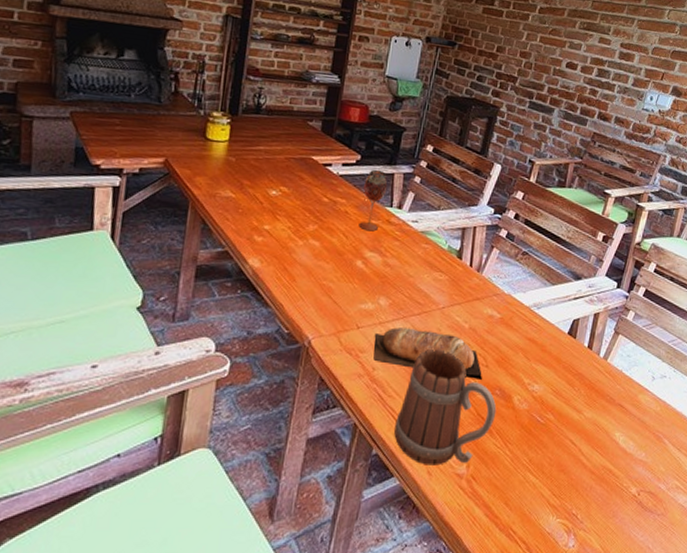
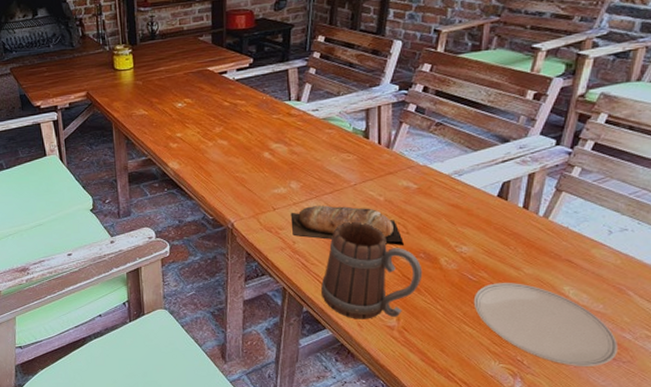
wineglass: present [359,169,388,232] -> none [260,68,283,126]
plate: none [539,426,655,520] -> present [473,283,619,366]

